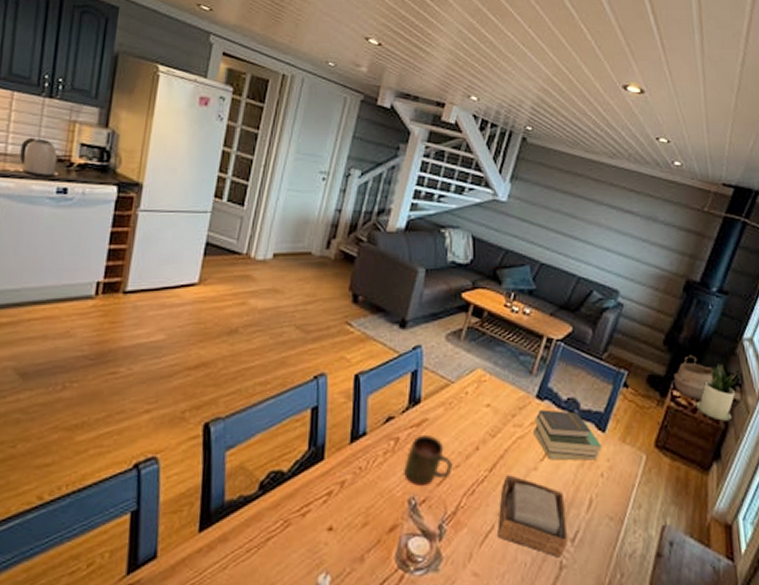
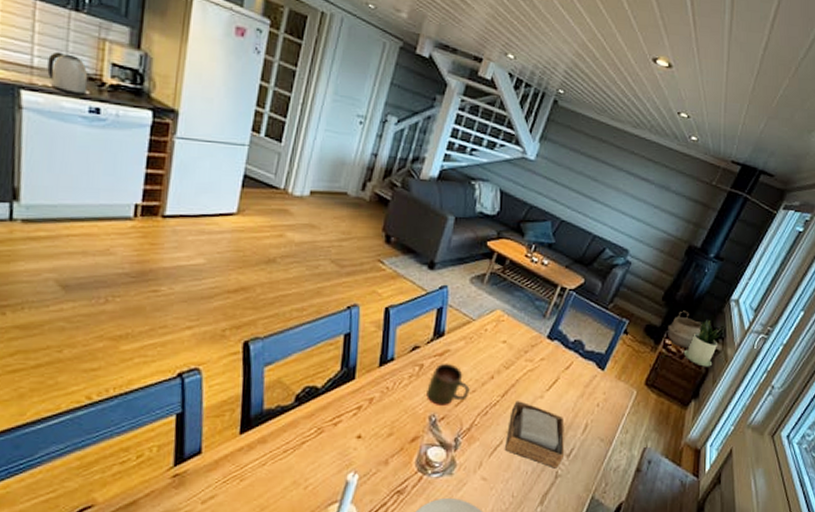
books: present [533,409,602,461] -> none [542,348,601,393]

